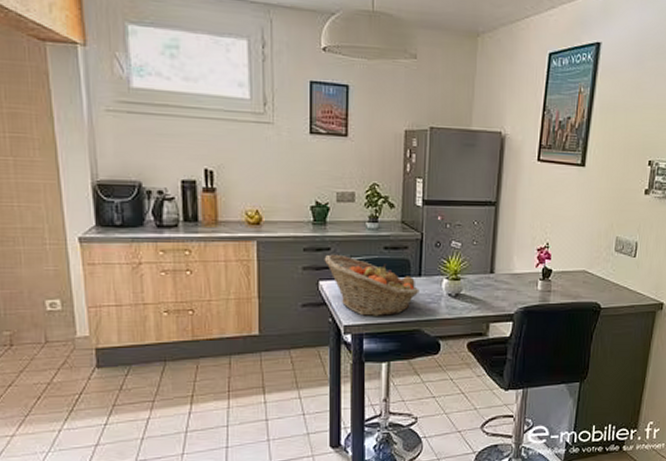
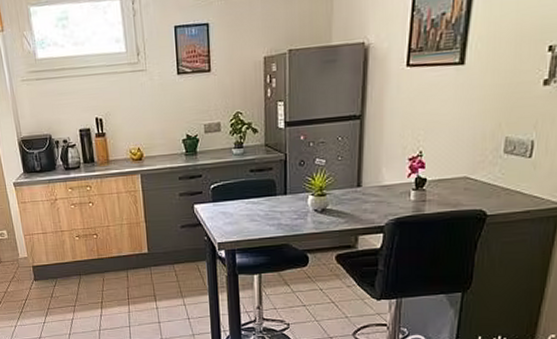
fruit basket: present [324,254,419,317] -> none [197,180,286,234]

